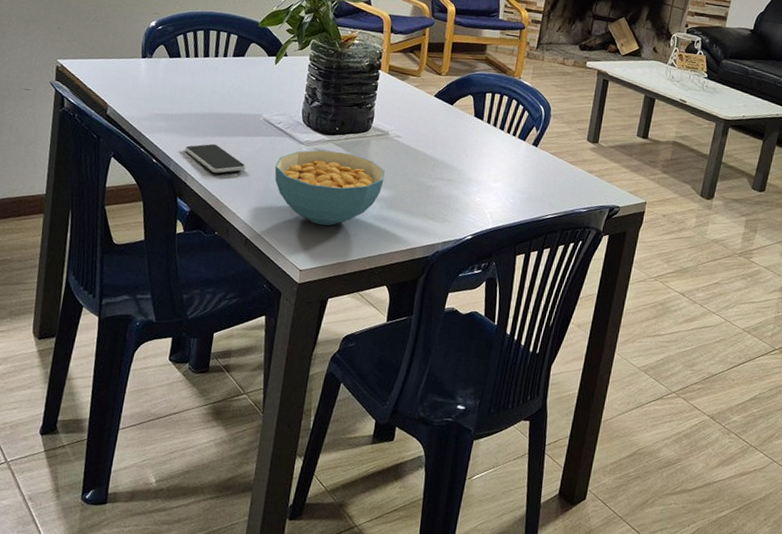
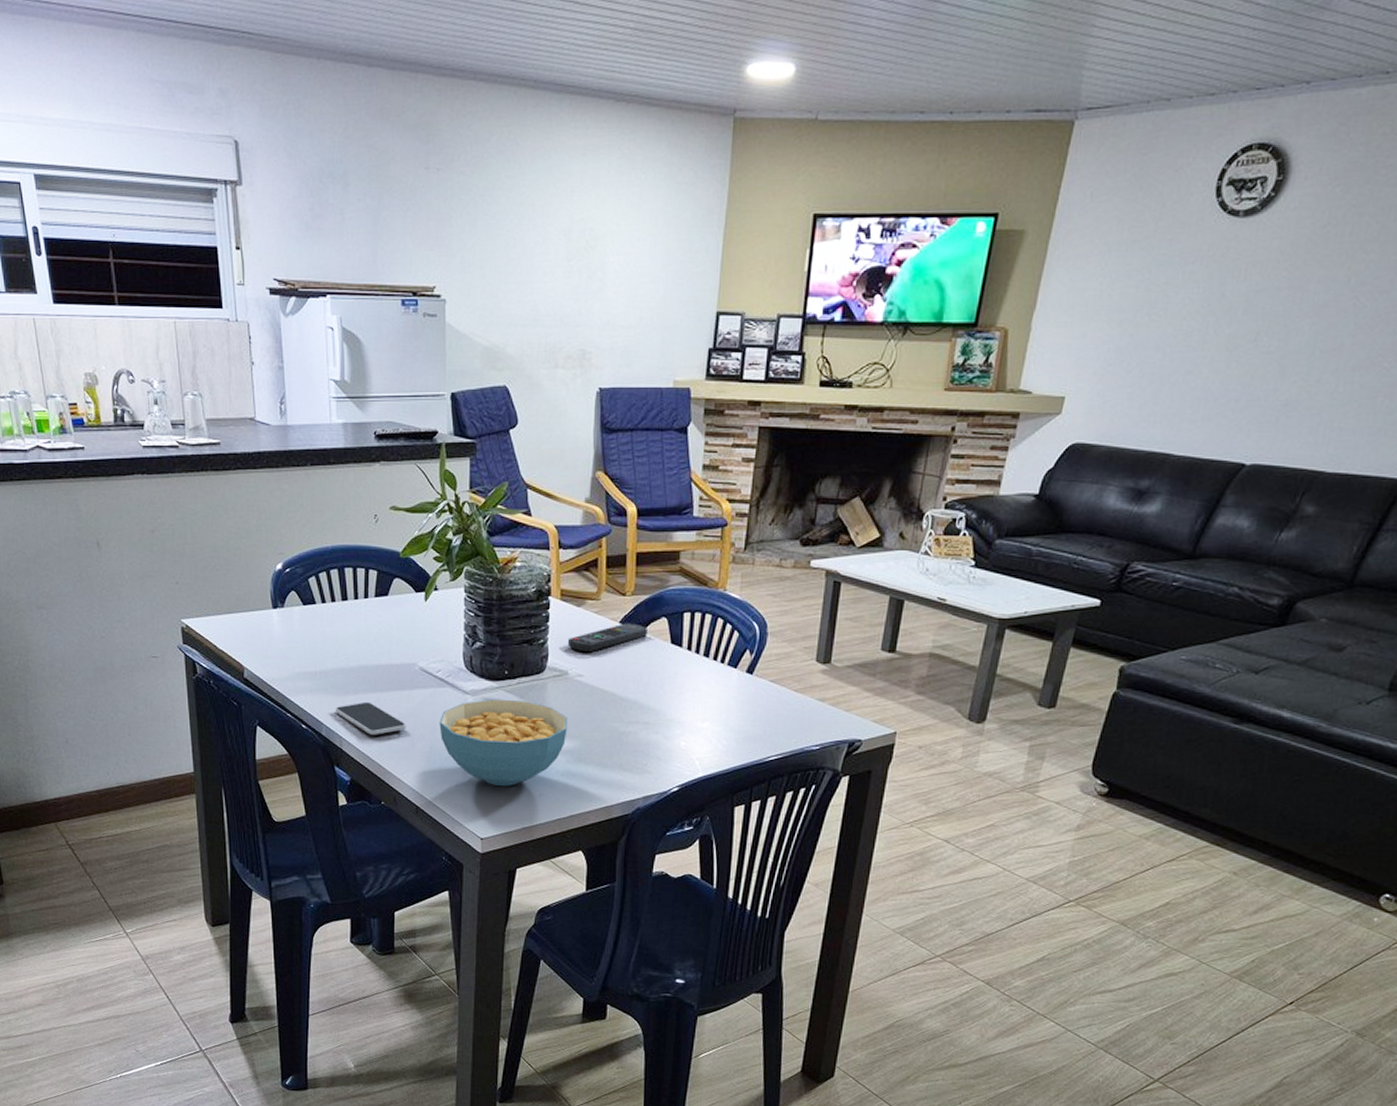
remote control: none [390,97,456,119] -> present [567,623,647,653]

